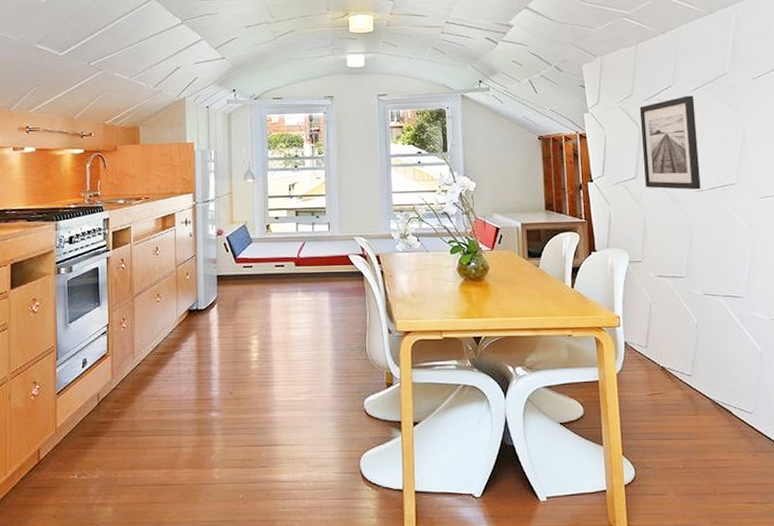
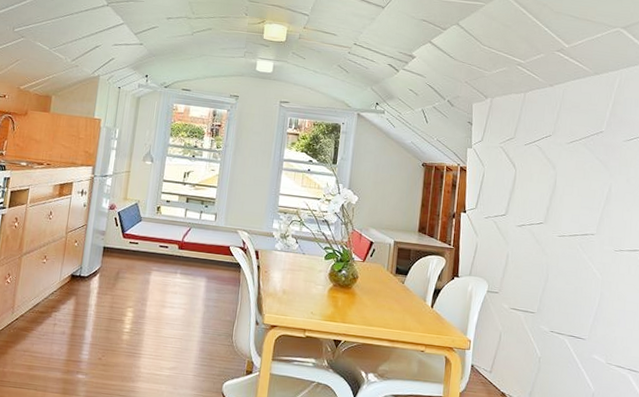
wall art: present [639,95,701,190] -> none [513,146,570,235]

